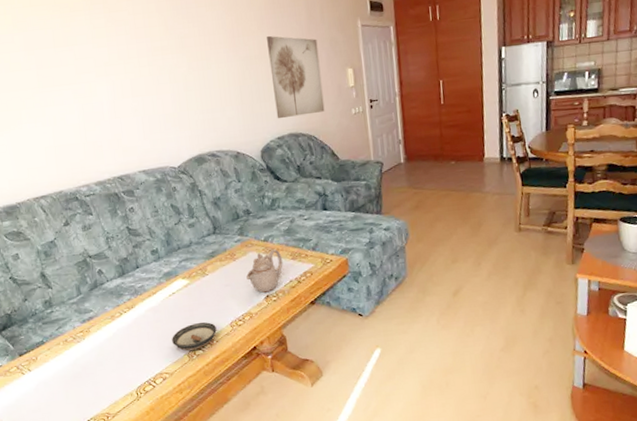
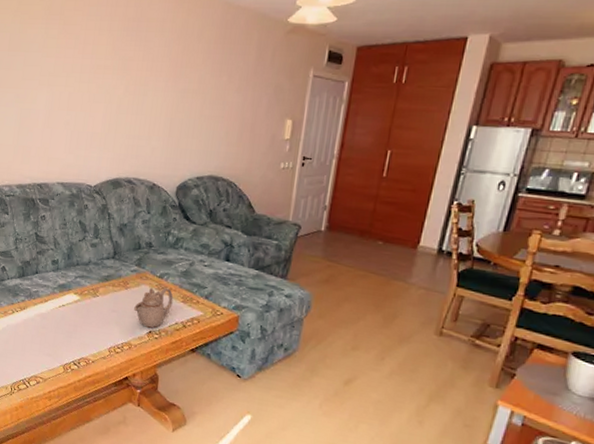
saucer: present [172,322,217,351] -> none [52,339,95,364]
wall art: present [267,35,325,119] -> none [201,71,261,160]

